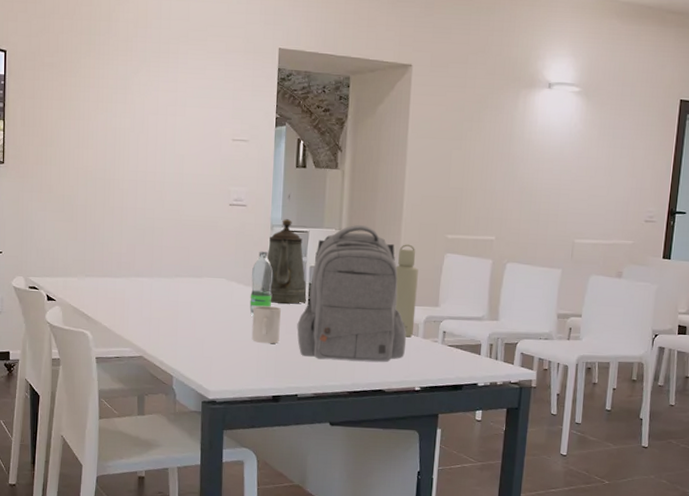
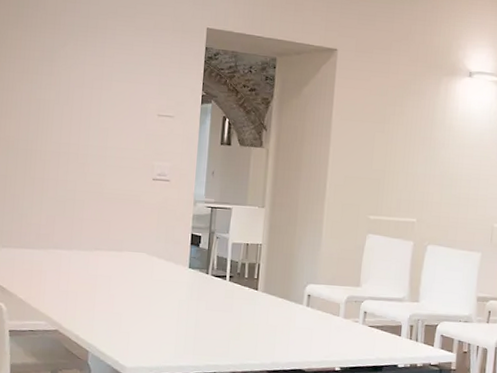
bottle: present [249,251,273,318] -> none [169,226,195,293]
cup: present [251,305,281,344] -> none [170,281,202,321]
coffee pot: present [266,219,307,304] -> none [188,195,229,281]
backpack: present [297,224,407,363] -> none [217,202,328,342]
bottle: present [395,244,418,338] -> none [317,223,340,317]

